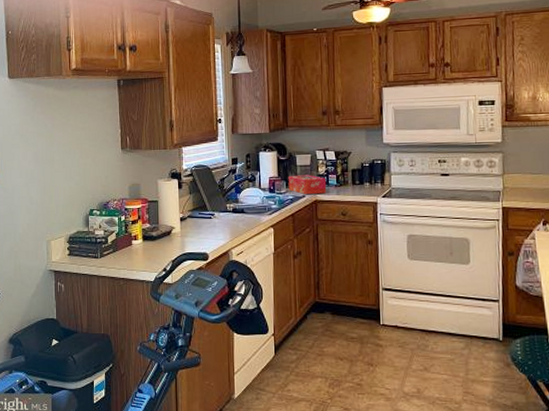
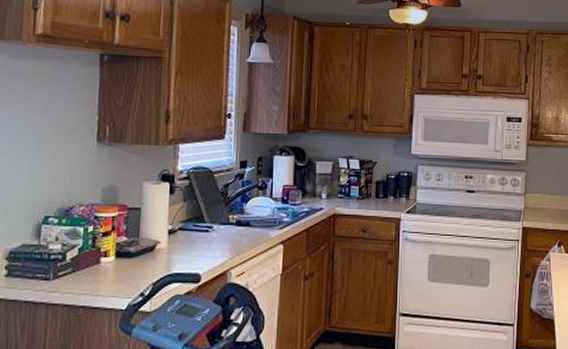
tissue box: present [288,175,327,195] -> none [304,184,348,208]

